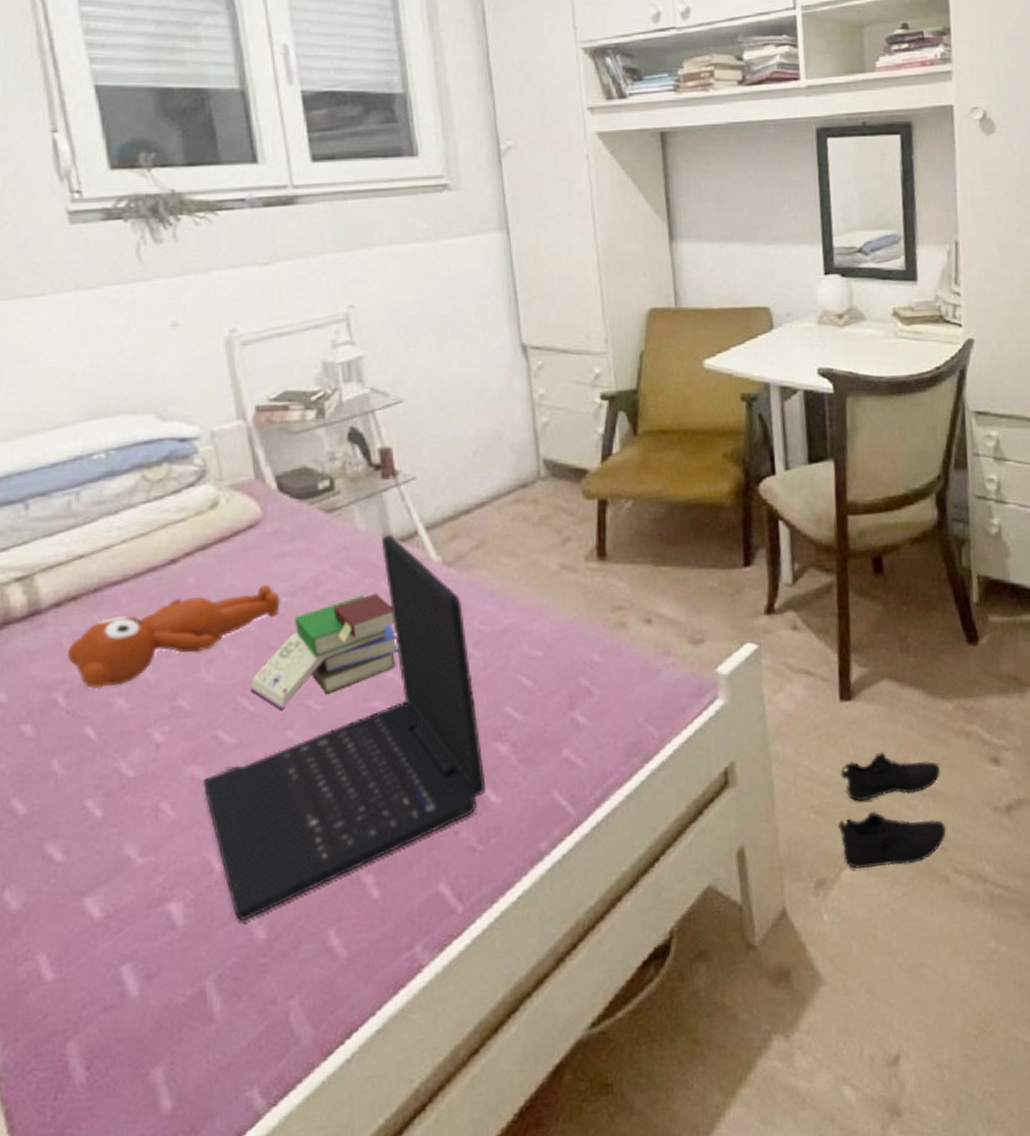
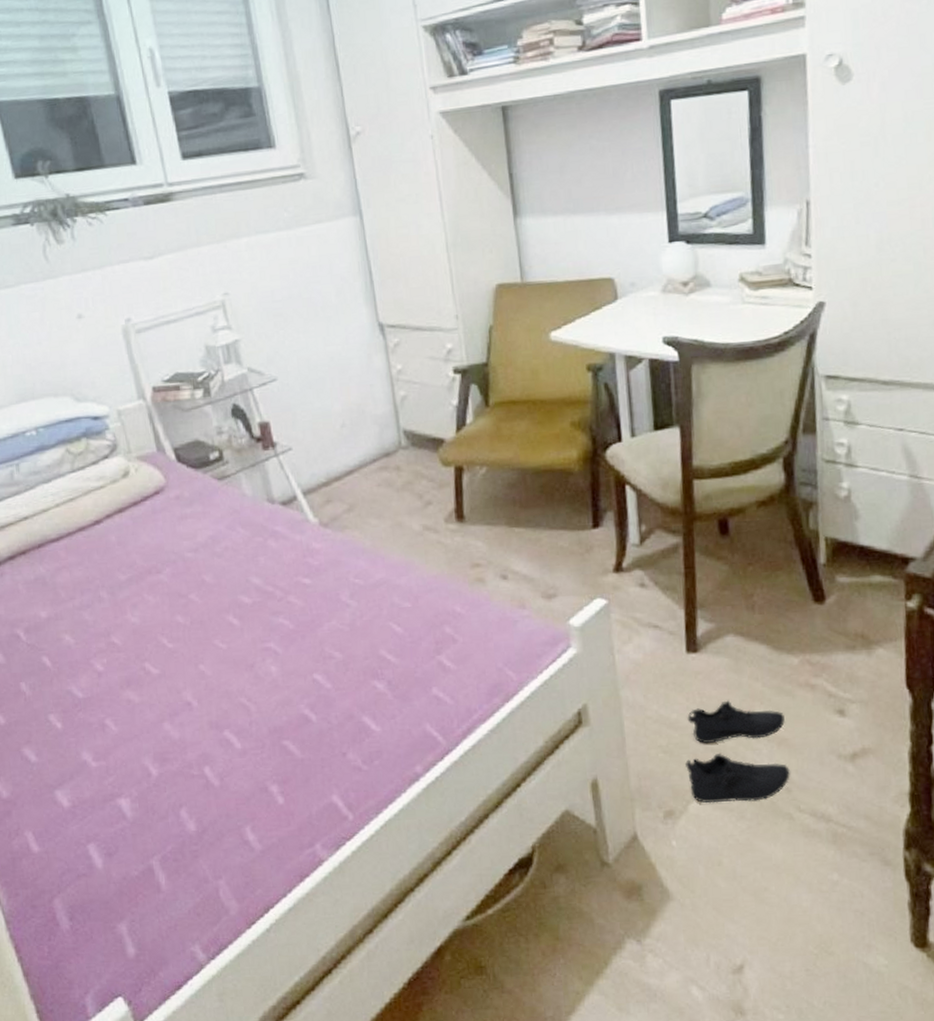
teddy bear: present [66,584,280,690] -> none [23,542,186,627]
laptop: present [203,535,486,921] -> none [137,499,368,815]
book: present [249,592,398,710] -> none [167,550,286,648]

